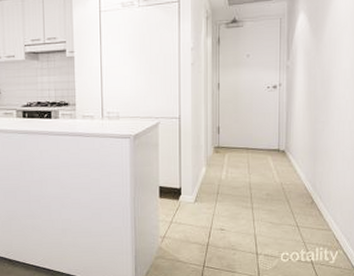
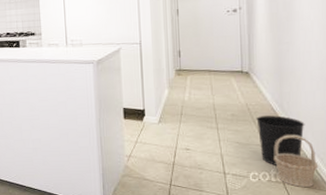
wastebasket: none [290,195,335,245] -> present [256,115,305,165]
basket: none [304,214,344,267] -> present [274,135,317,188]

